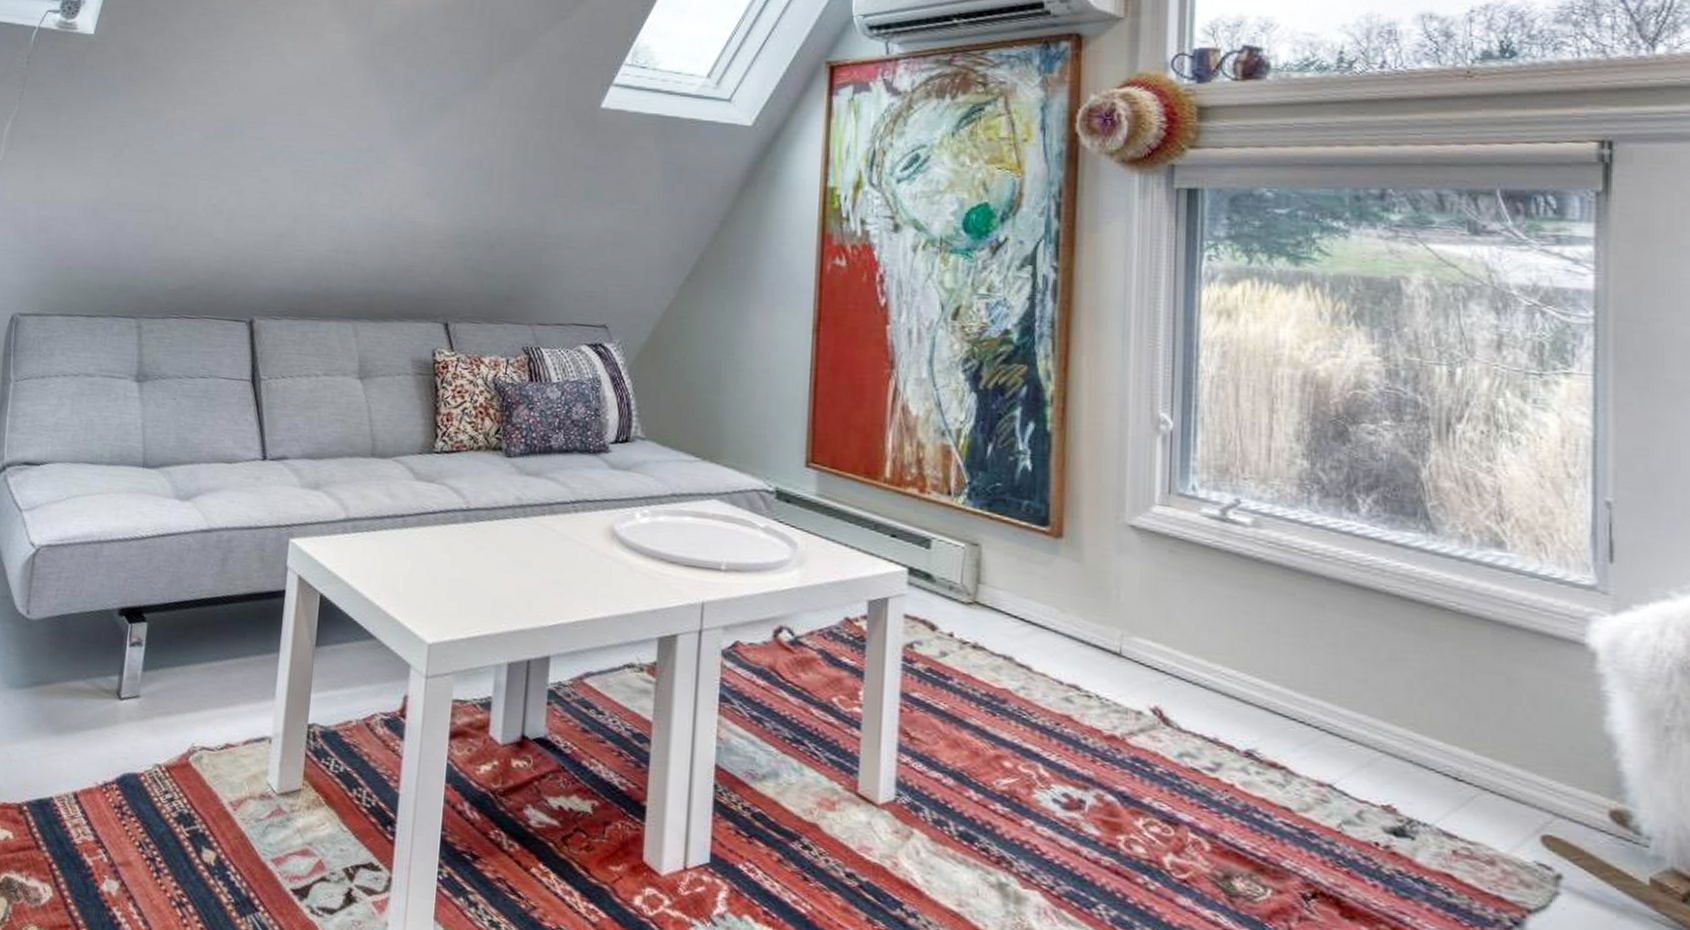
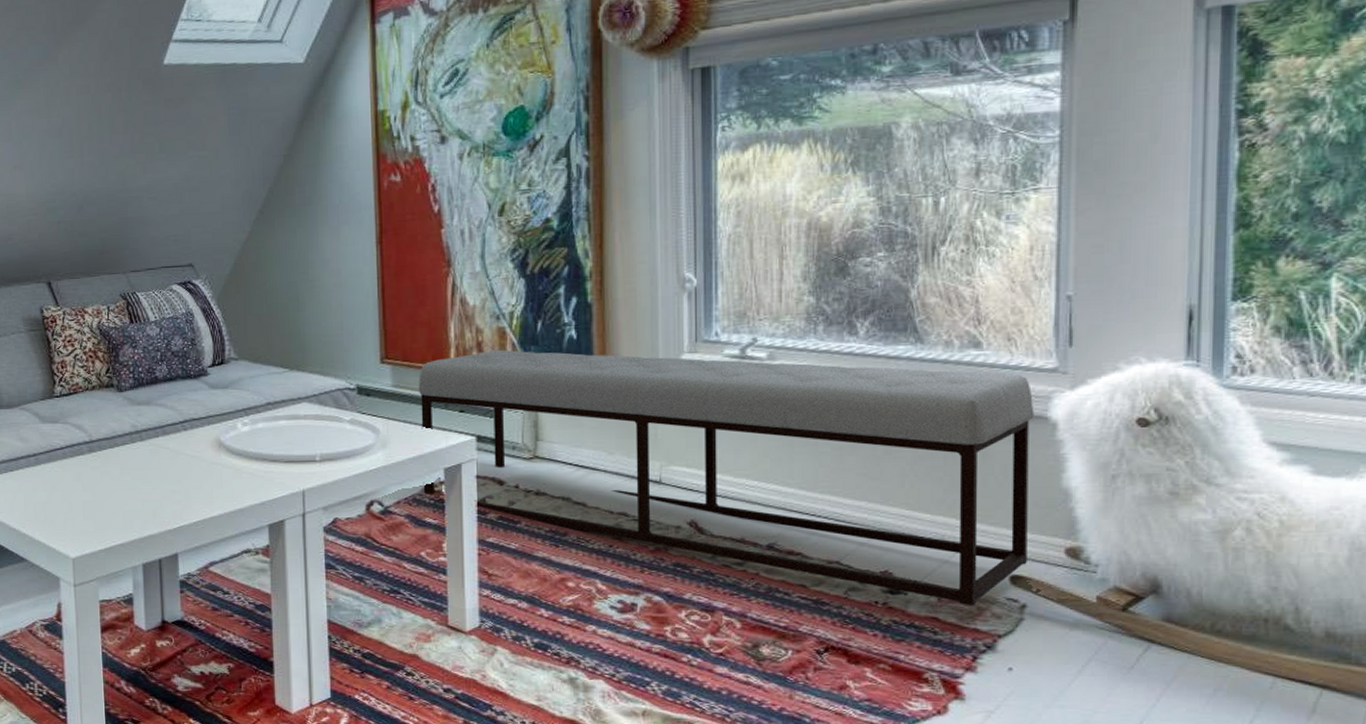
bench: none [841,469,1569,866] -> present [418,349,1035,605]

